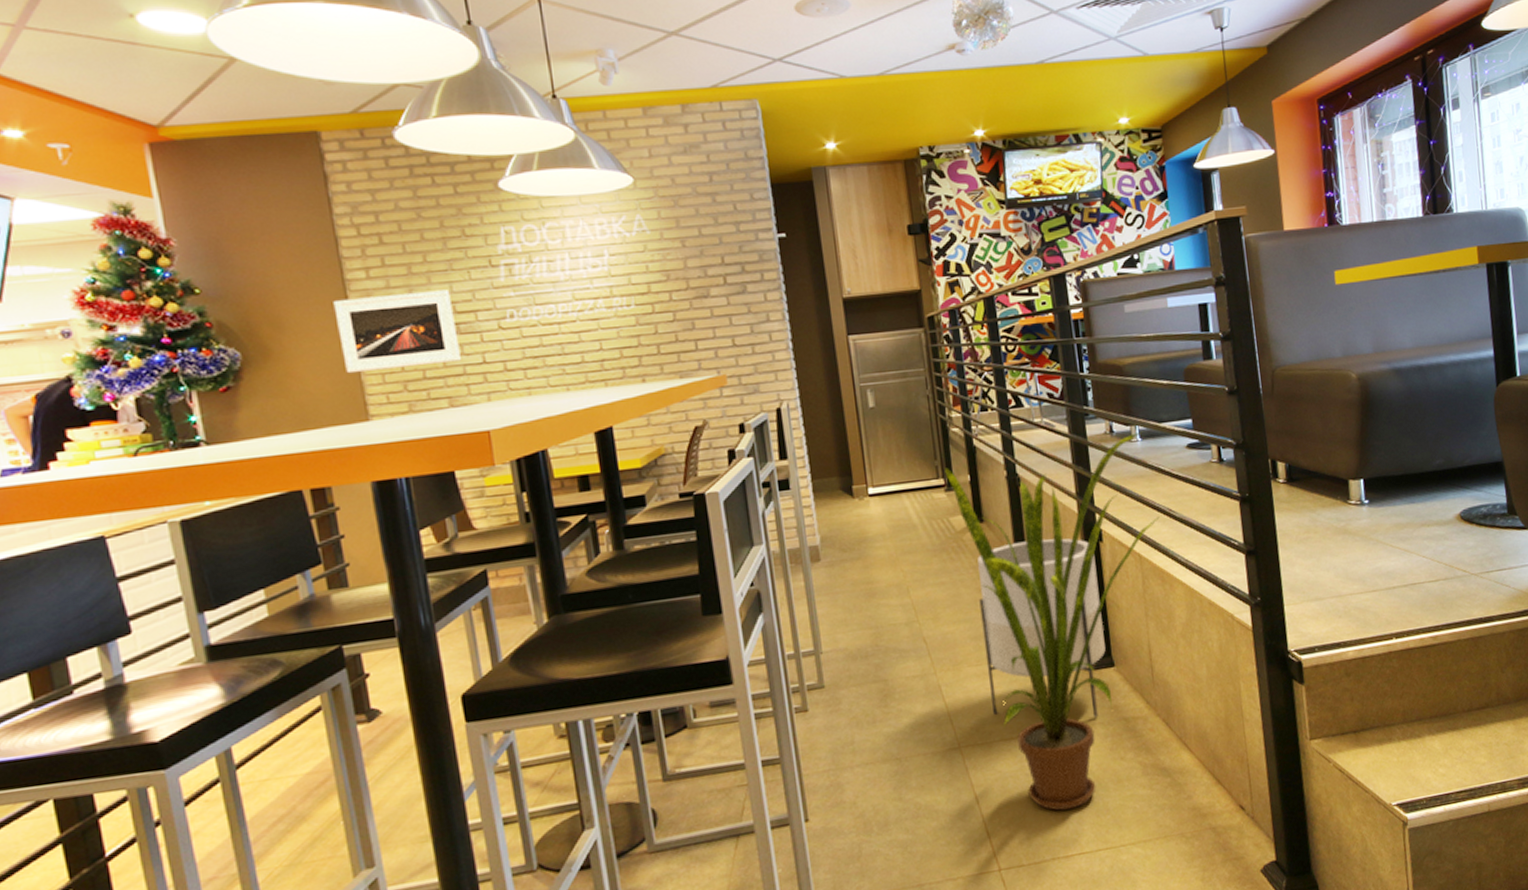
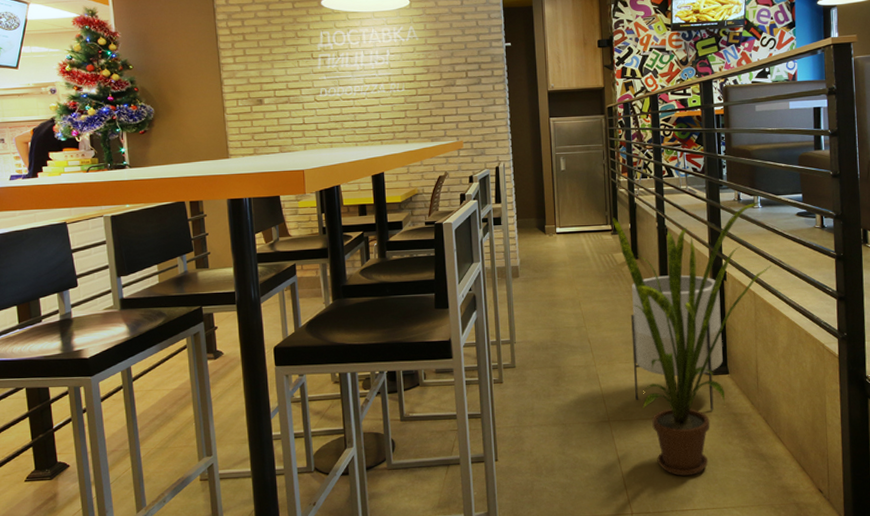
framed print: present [333,289,461,374] -> none [212,73,289,126]

